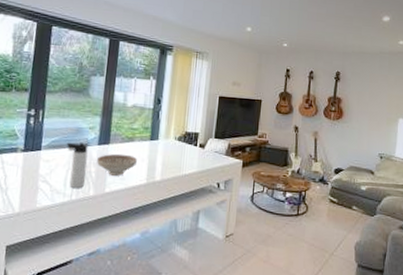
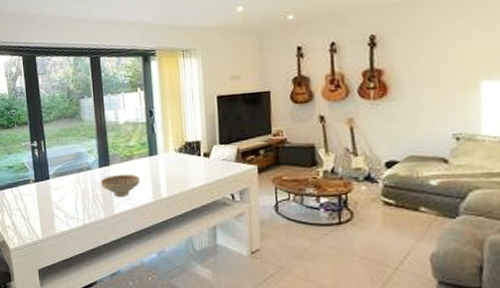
thermos bottle: present [66,142,88,189] -> none [70,168,95,213]

